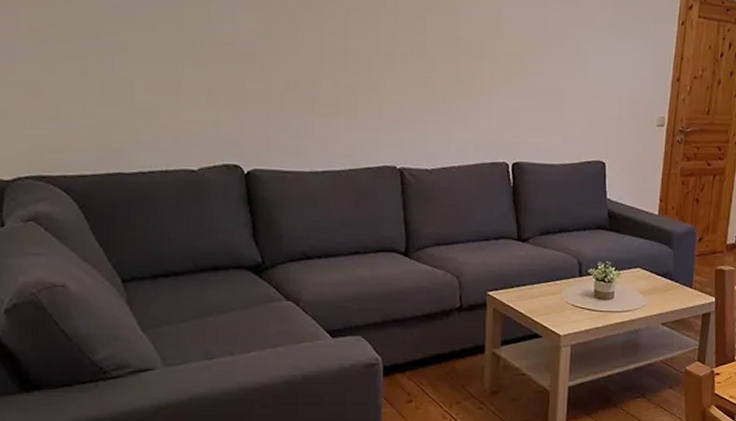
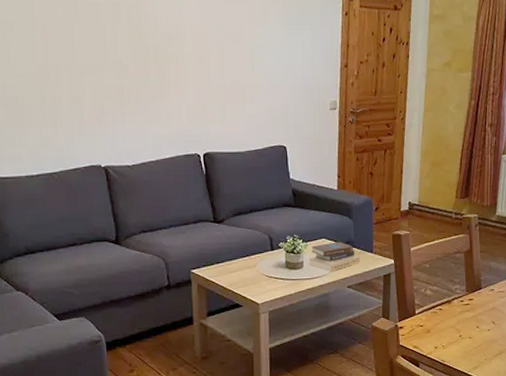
books: none [621,272,678,305] -> present [309,241,360,271]

